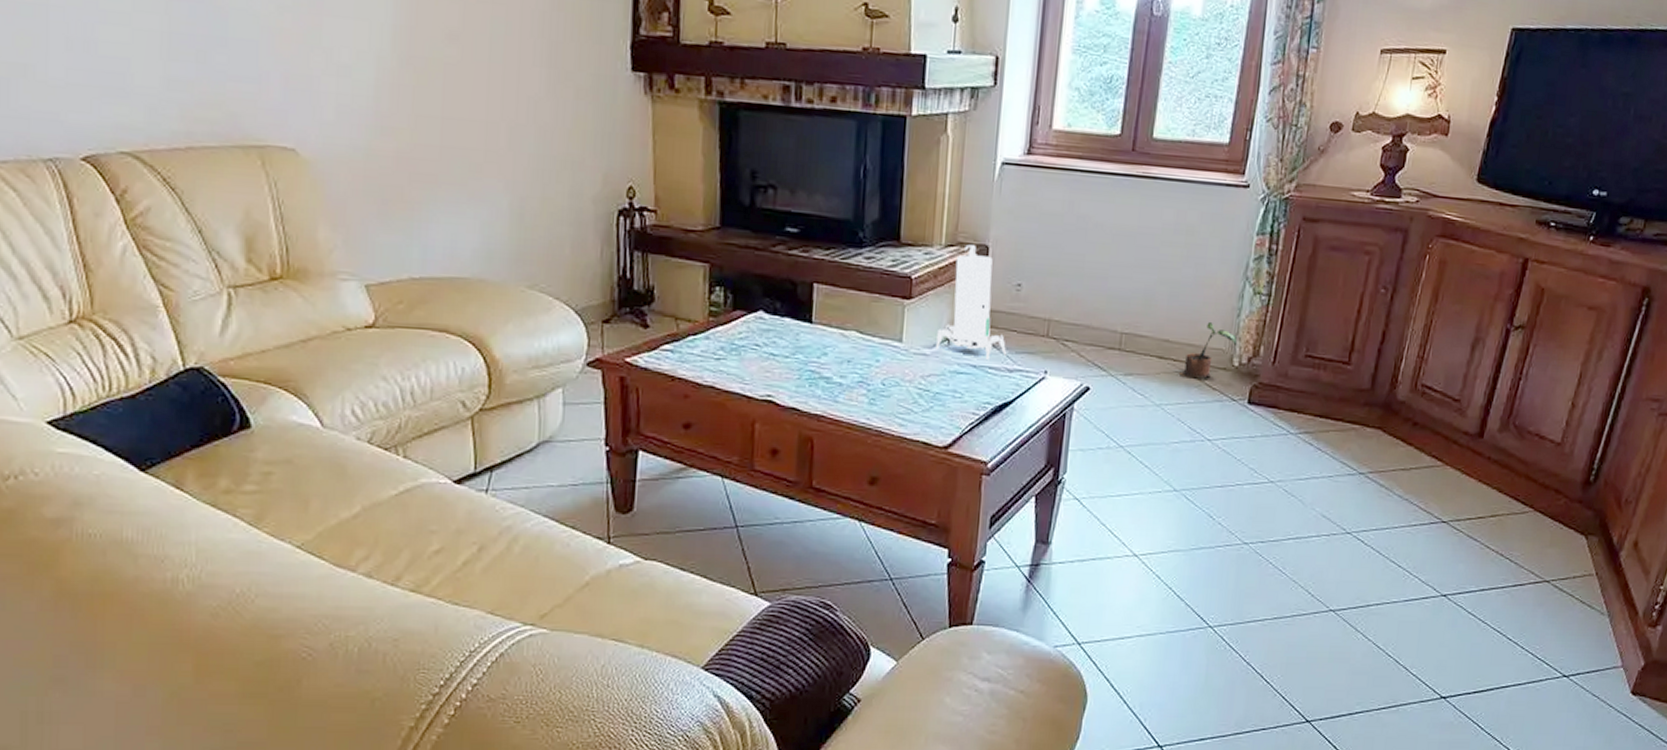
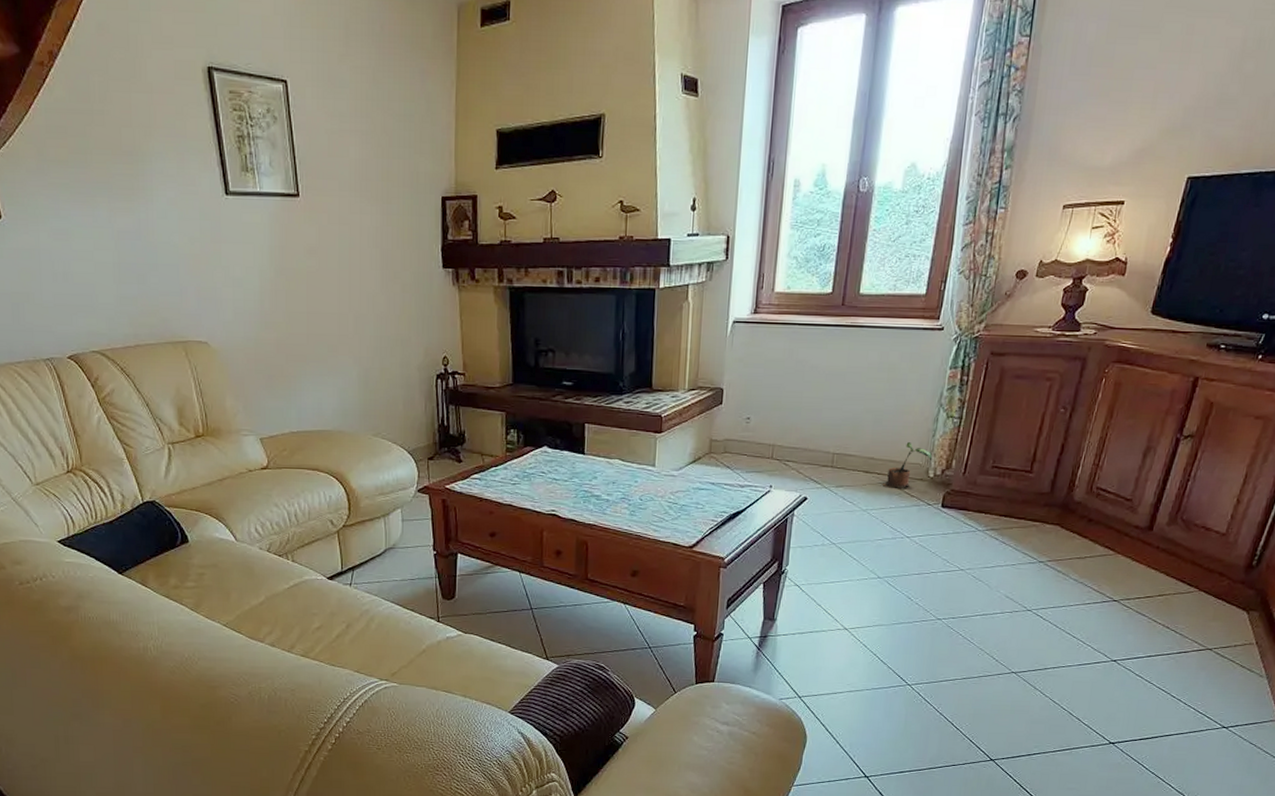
toy robot: present [934,244,1007,361] -> none [681,388,739,479]

